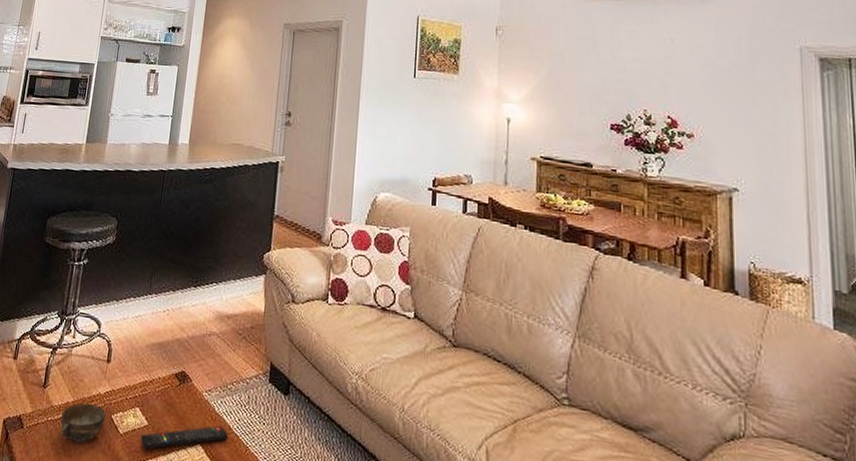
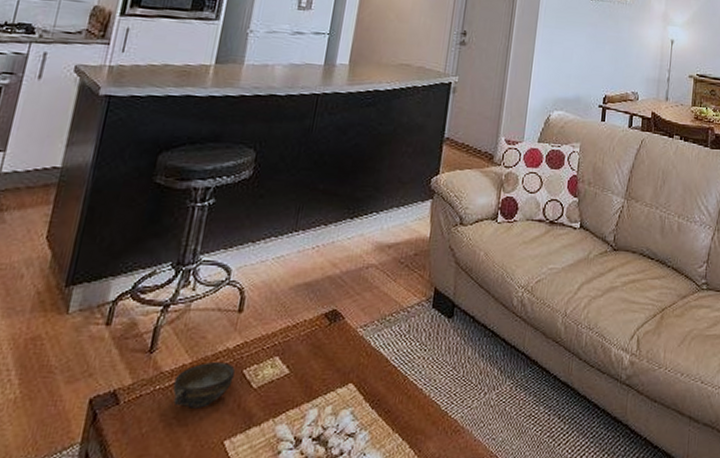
remote control: present [141,425,228,450] -> none [280,359,385,400]

